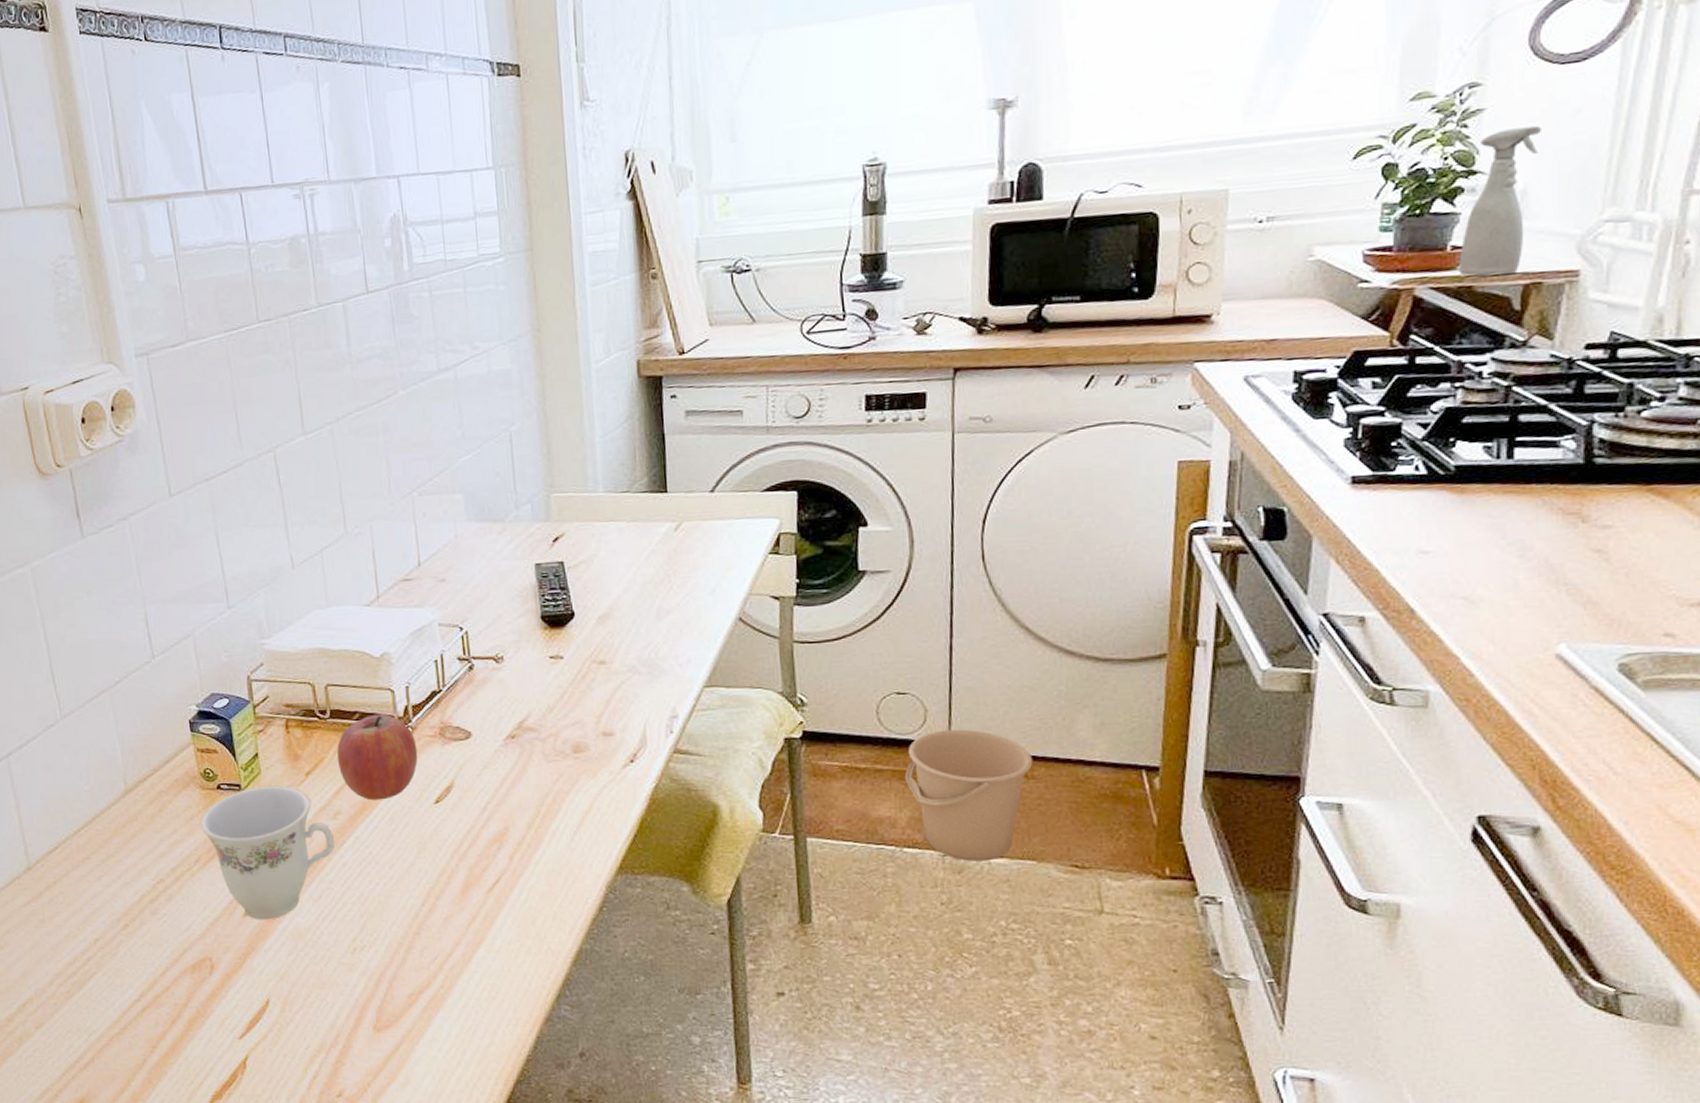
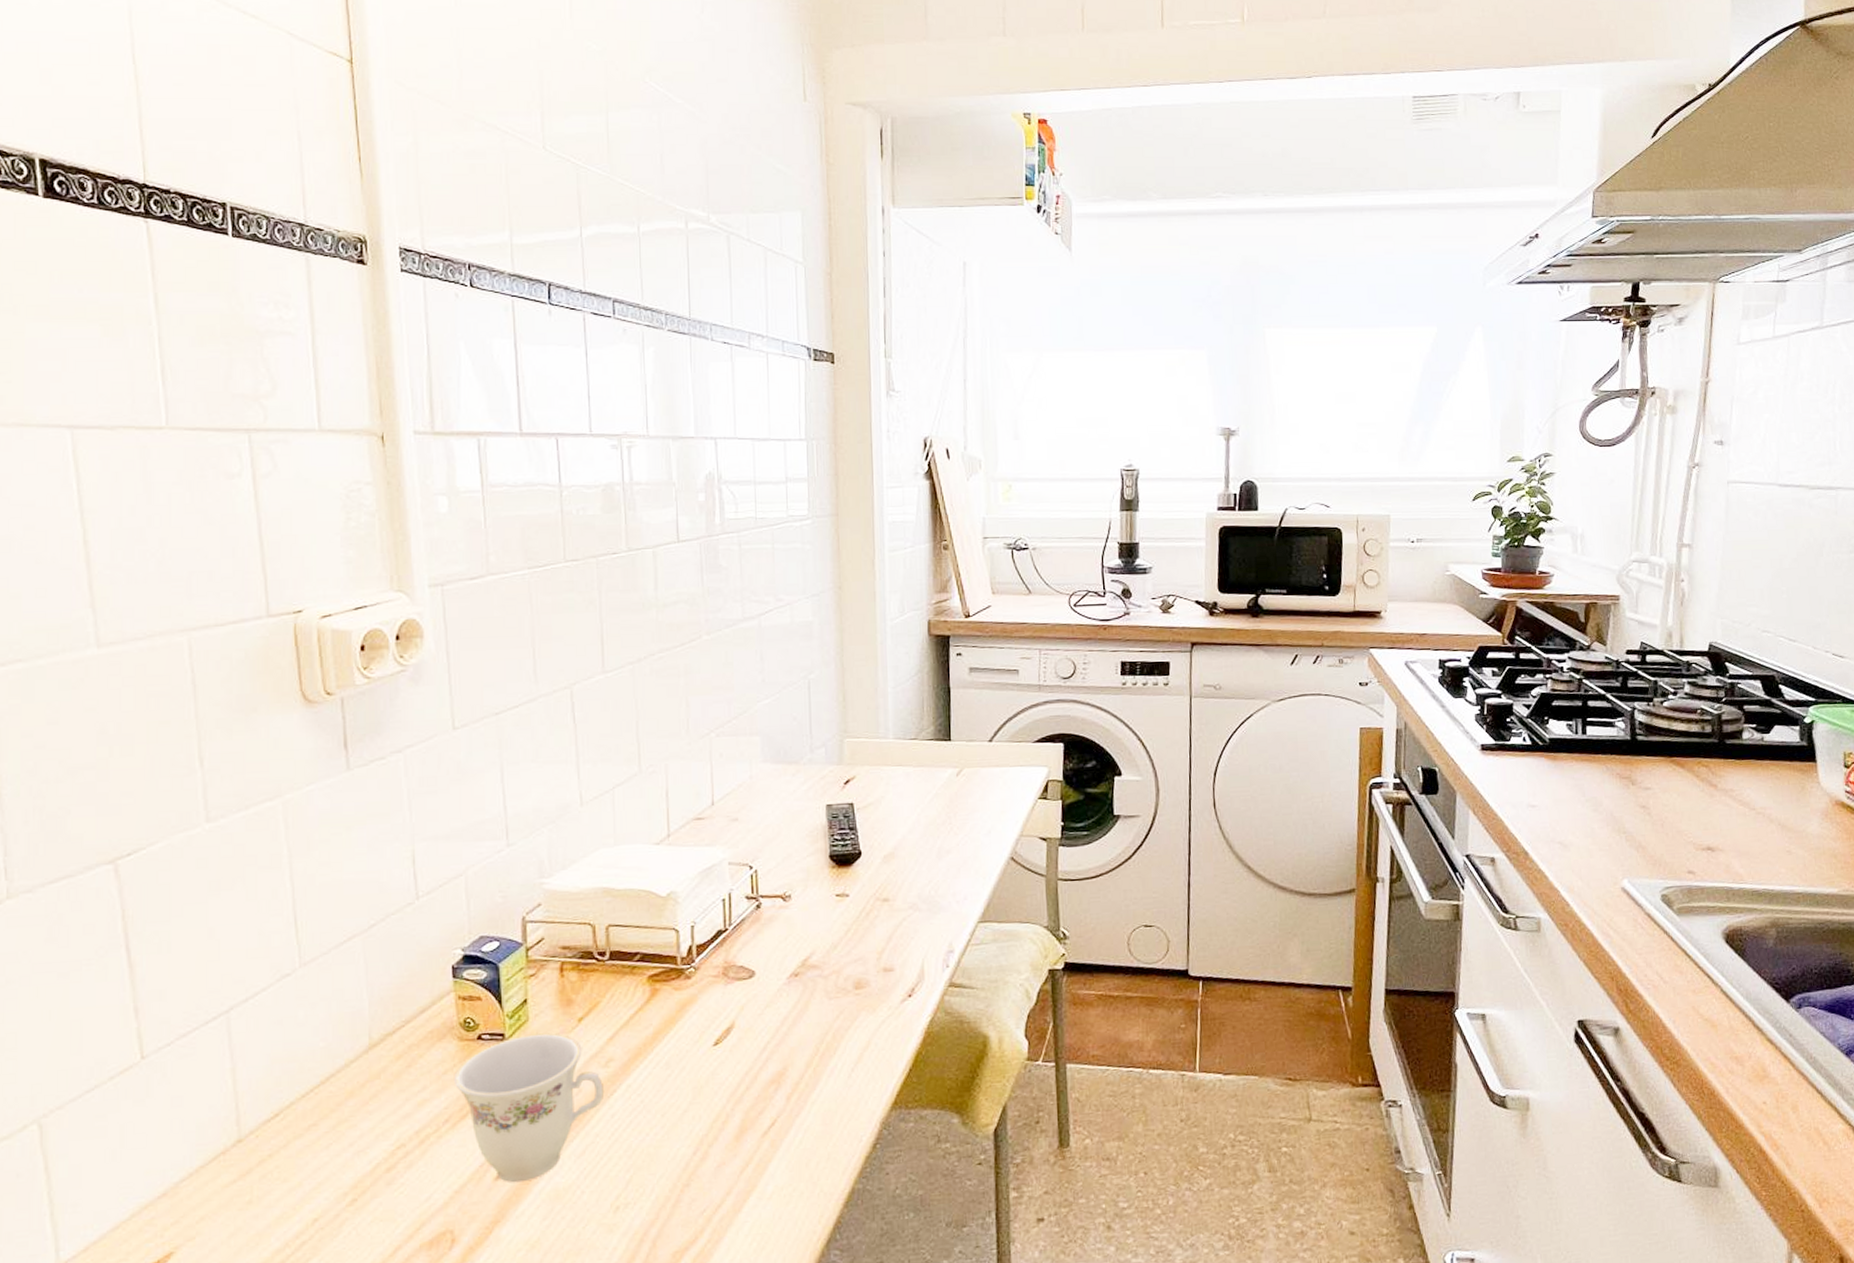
fruit: present [337,714,418,801] -> none [614,954,699,1045]
bucket: present [904,729,1033,861] -> none [1150,957,1255,1079]
spray bottle: present [1459,126,1543,276] -> none [1544,489,1591,596]

